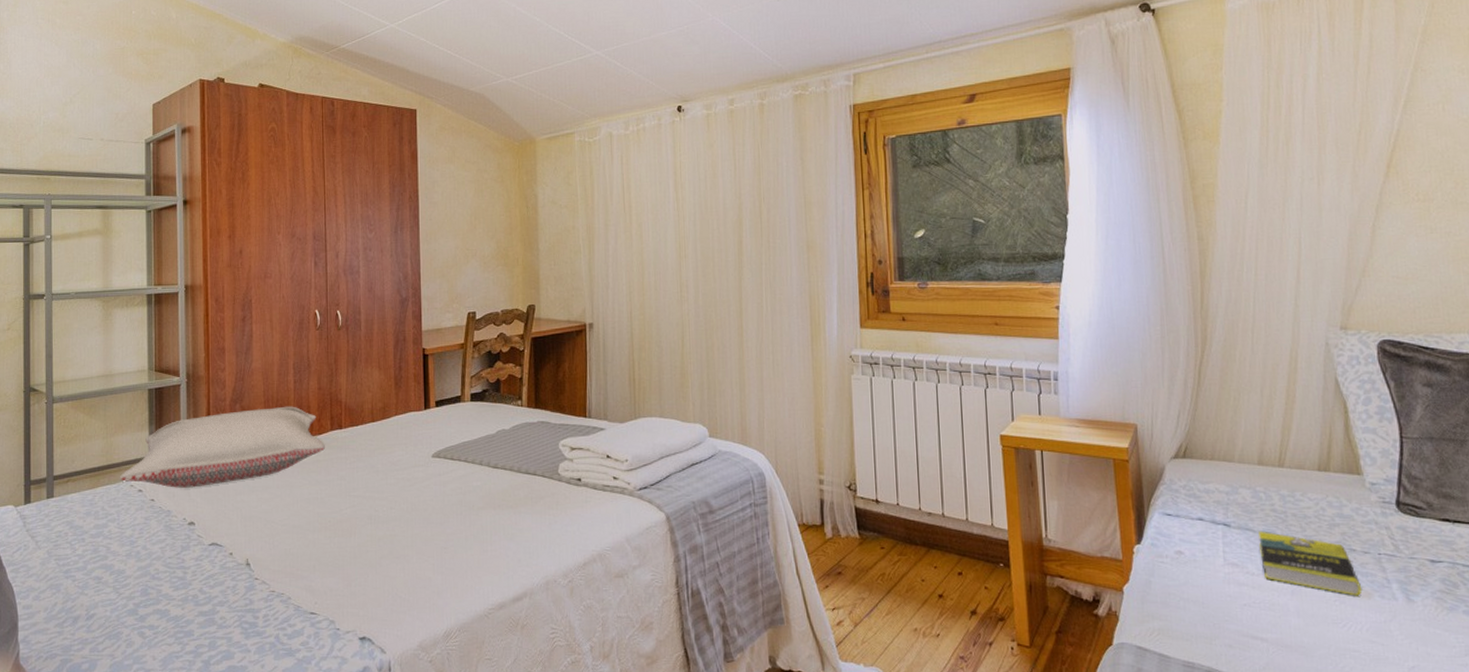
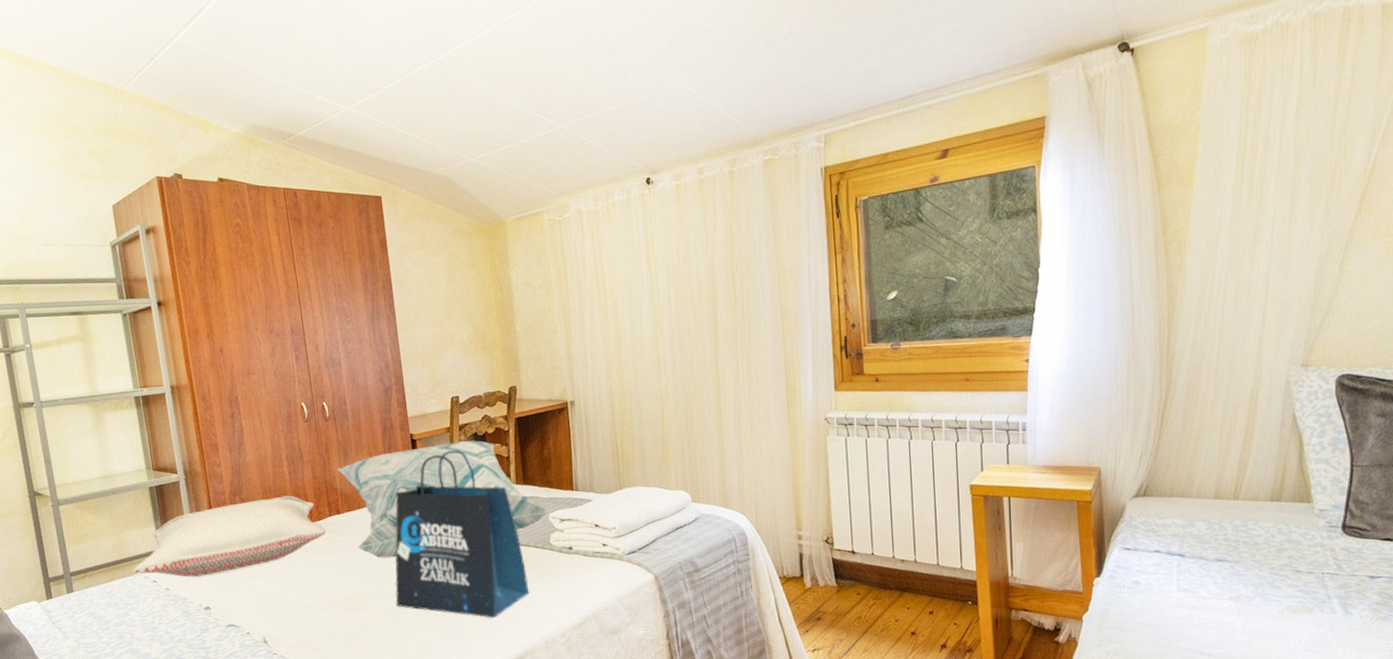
decorative pillow: none [344,359,559,479] -> present [337,440,549,559]
tote bag: none [391,368,533,552] -> present [395,450,530,618]
book: present [1258,531,1362,596] -> none [1211,558,1304,612]

